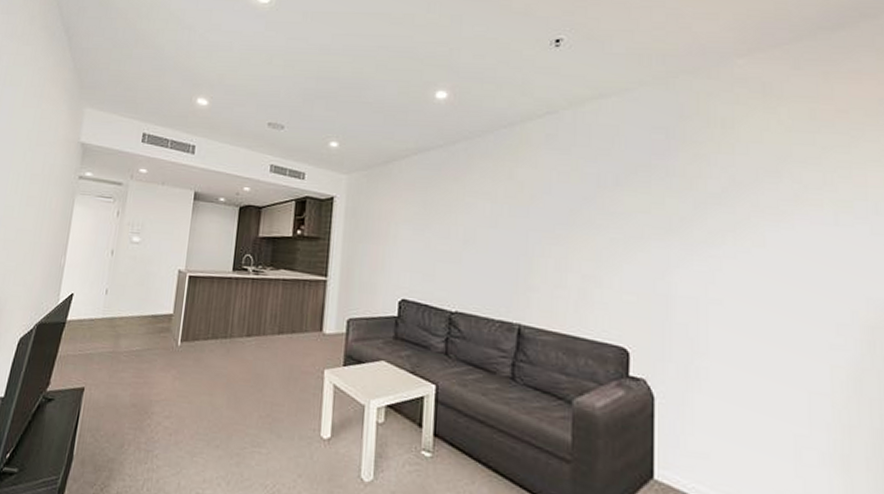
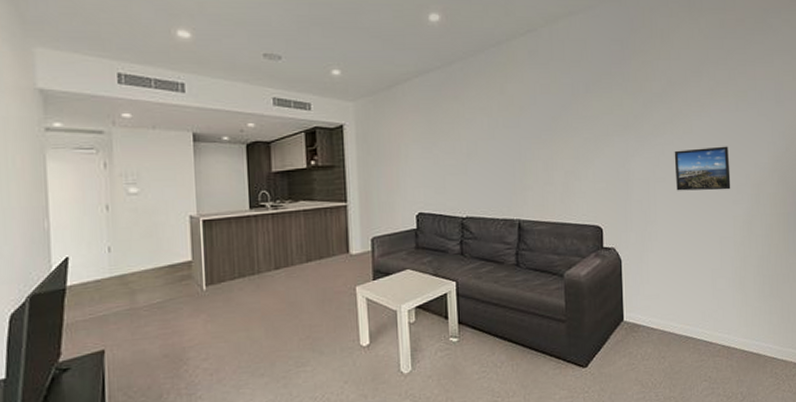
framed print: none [737,266,826,329] -> present [674,146,731,191]

